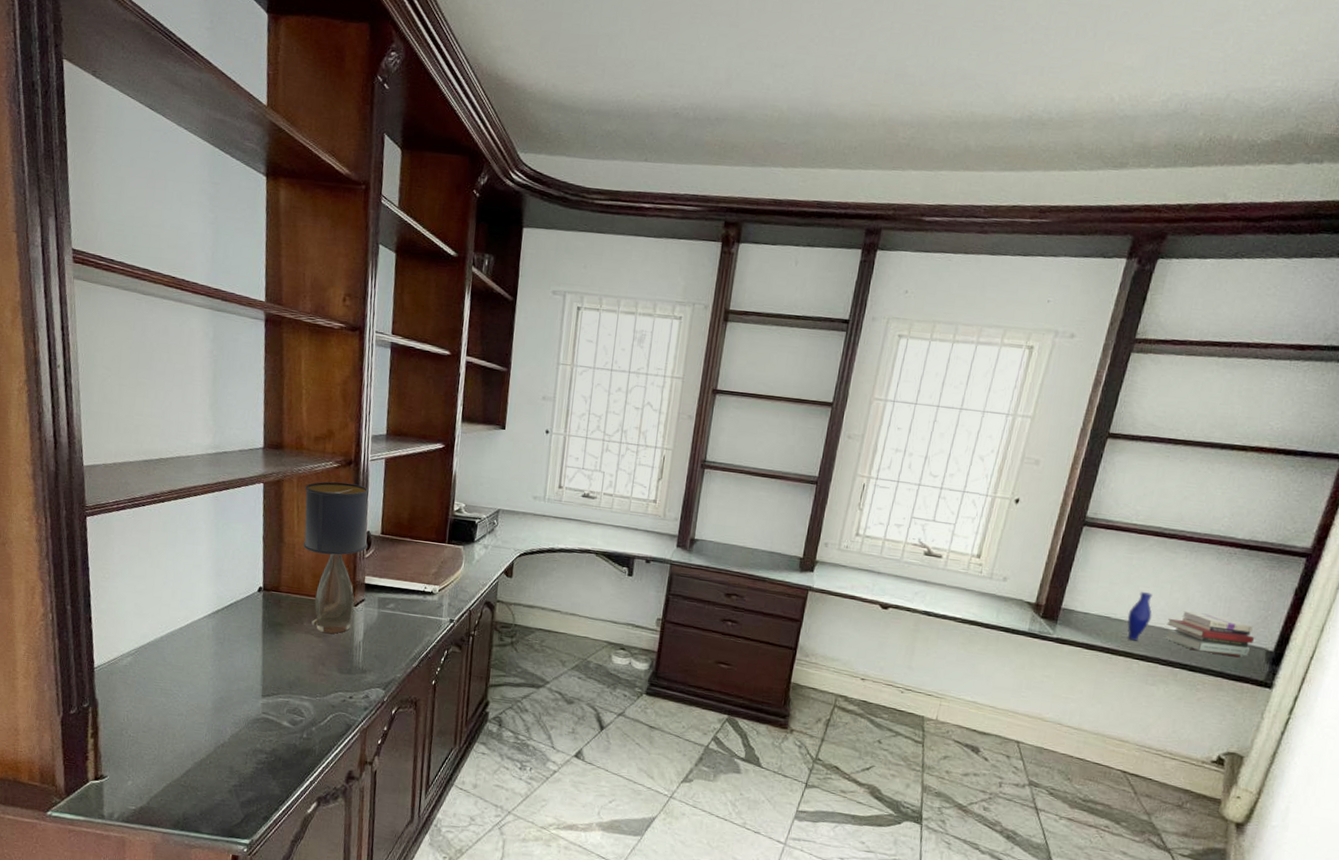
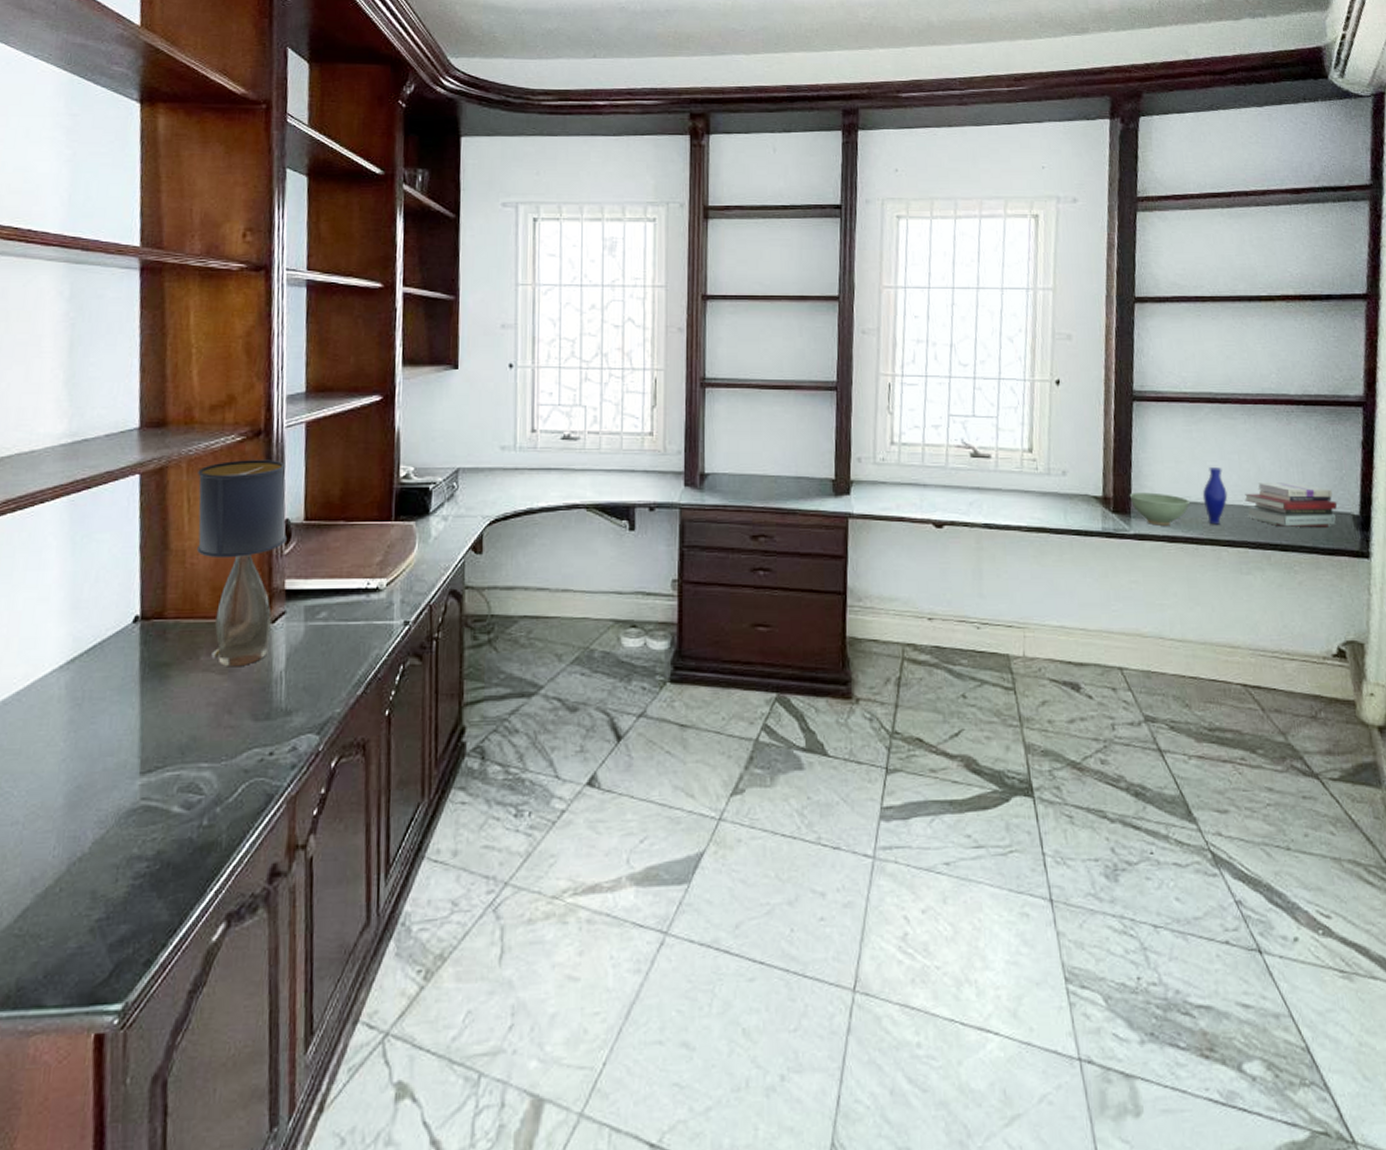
bowl: none [1059,603,1116,635] -> present [1129,492,1191,526]

